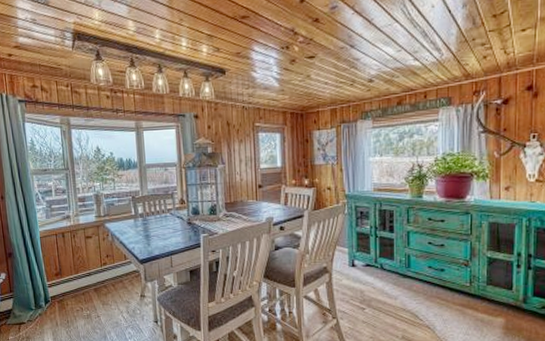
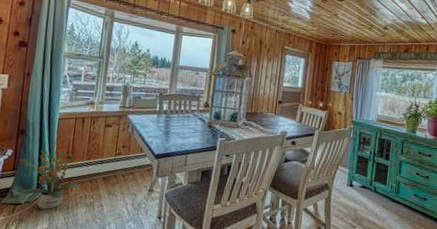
potted plant: none [12,266,73,326] -> present [18,148,79,210]

